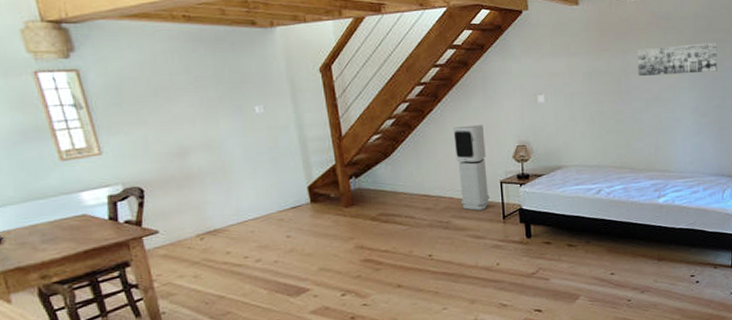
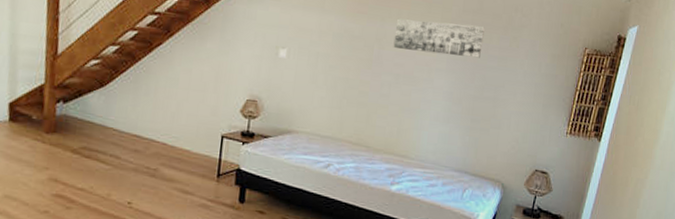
air purifier: present [453,125,490,210] -> none [173,67,214,163]

